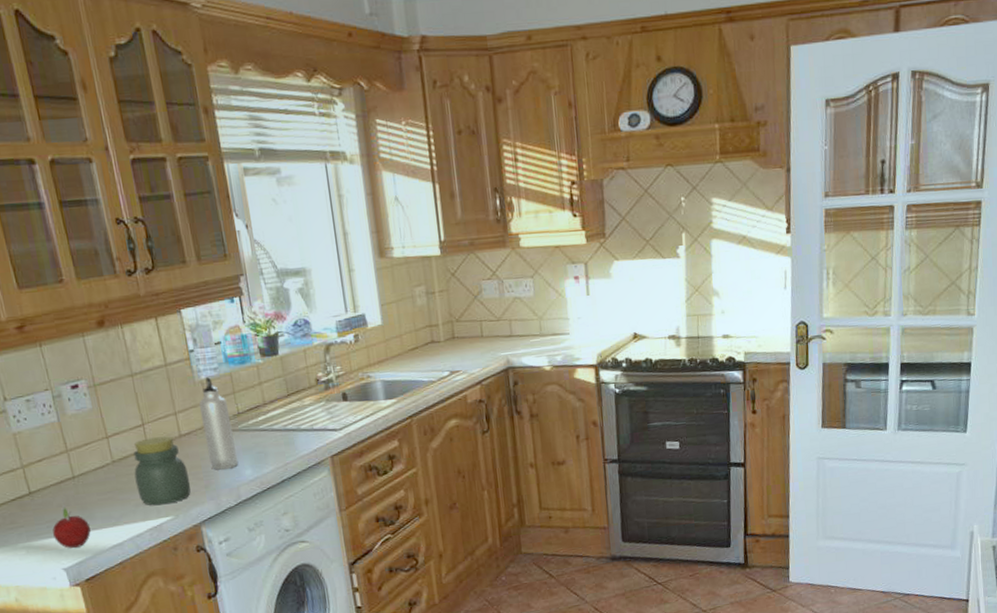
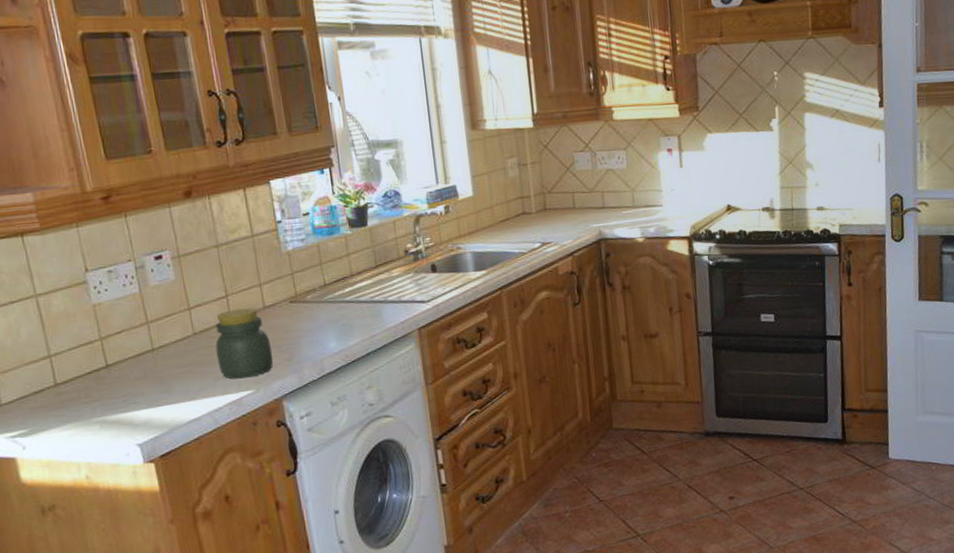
fruit: present [52,499,91,548] -> none [128,372,168,423]
water bottle: present [199,377,239,470] -> none [285,248,323,343]

